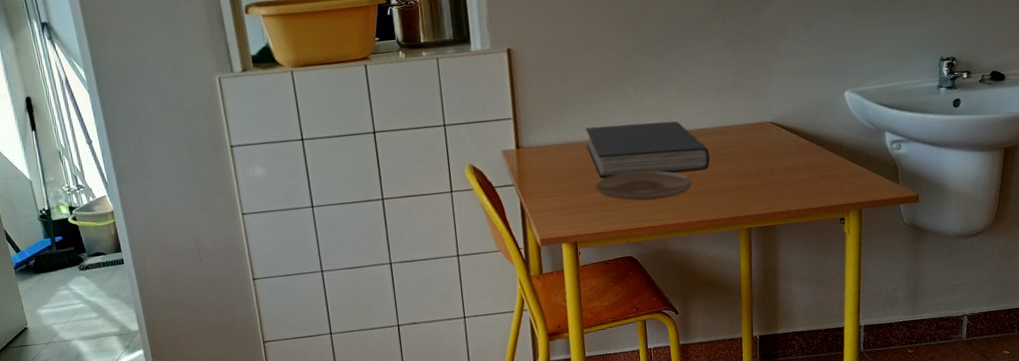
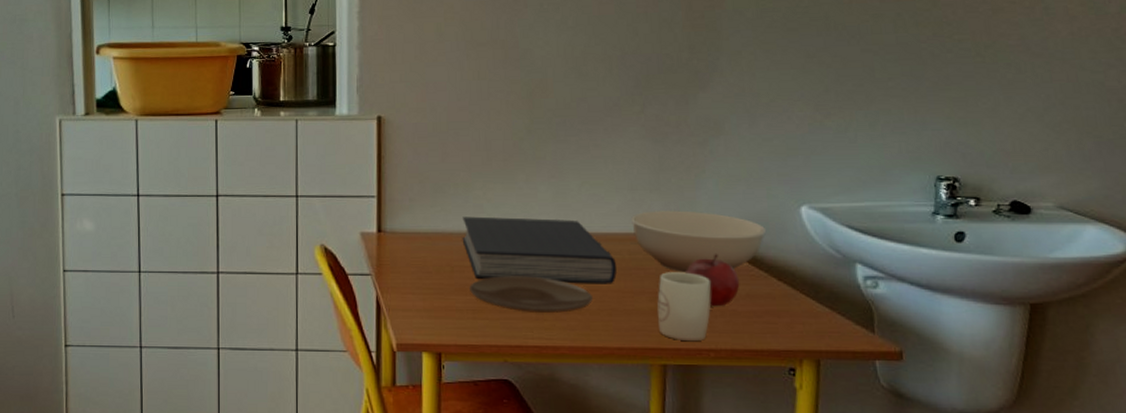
bowl: none [719,103,820,154] -> present [631,210,767,272]
mug: none [741,153,782,208] -> present [656,272,712,342]
apple: none [762,136,803,178] -> present [686,254,740,307]

